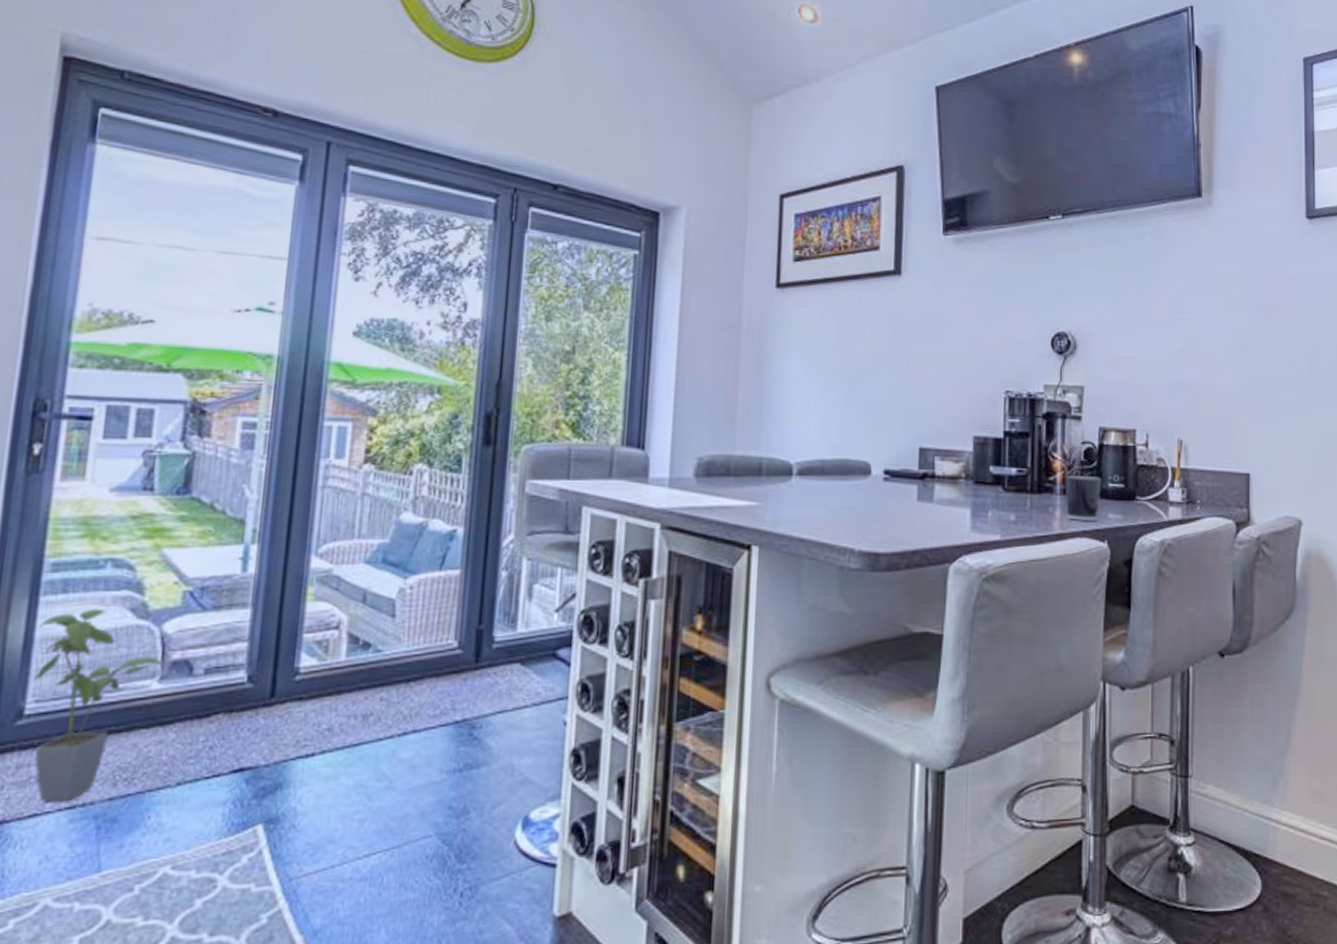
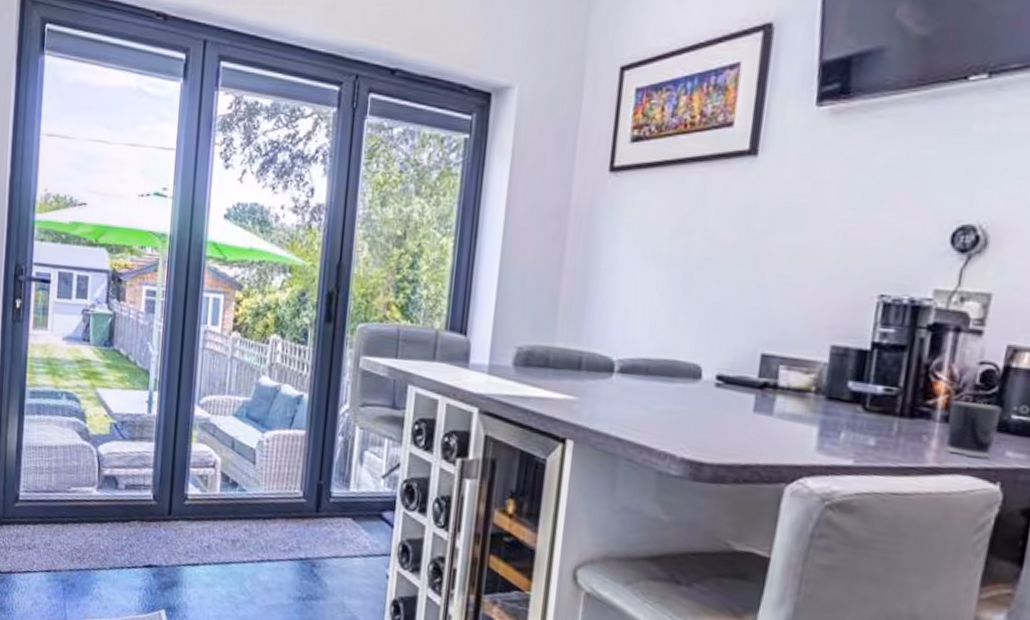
house plant: present [34,608,166,802] -> none [24,428,101,566]

